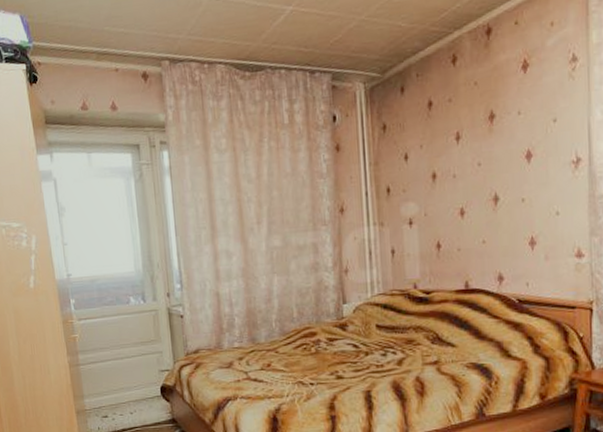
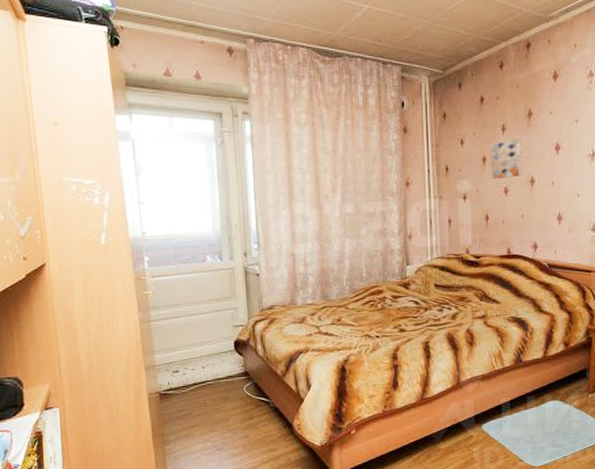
wall art: none [441,148,483,200] -> present [490,138,522,180]

